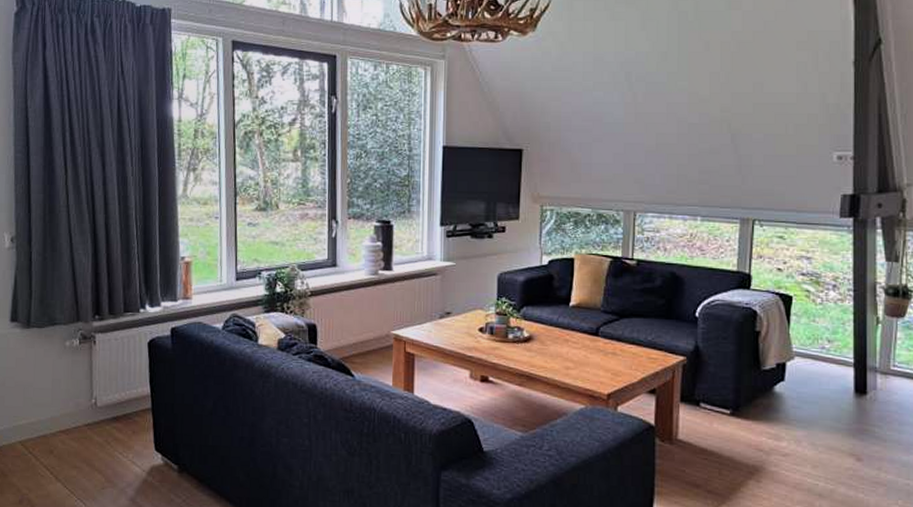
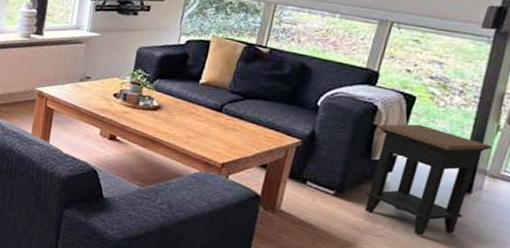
side table: none [760,326,876,449] -> present [365,124,492,236]

